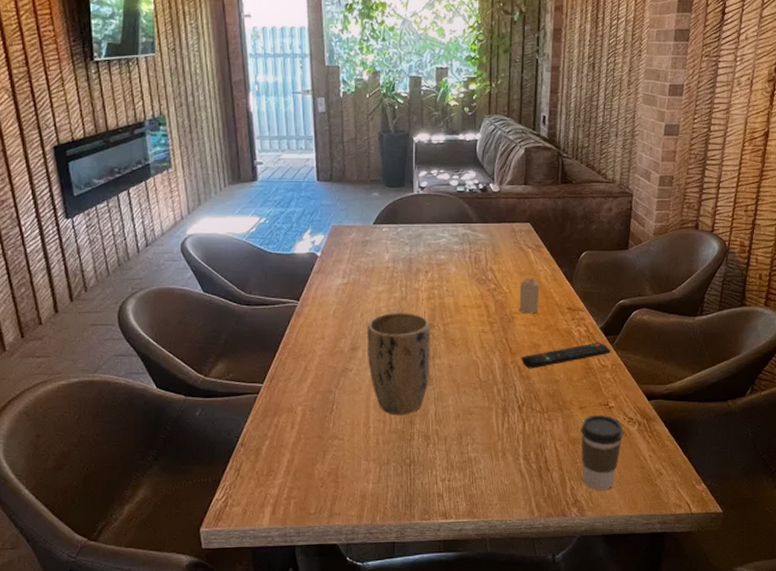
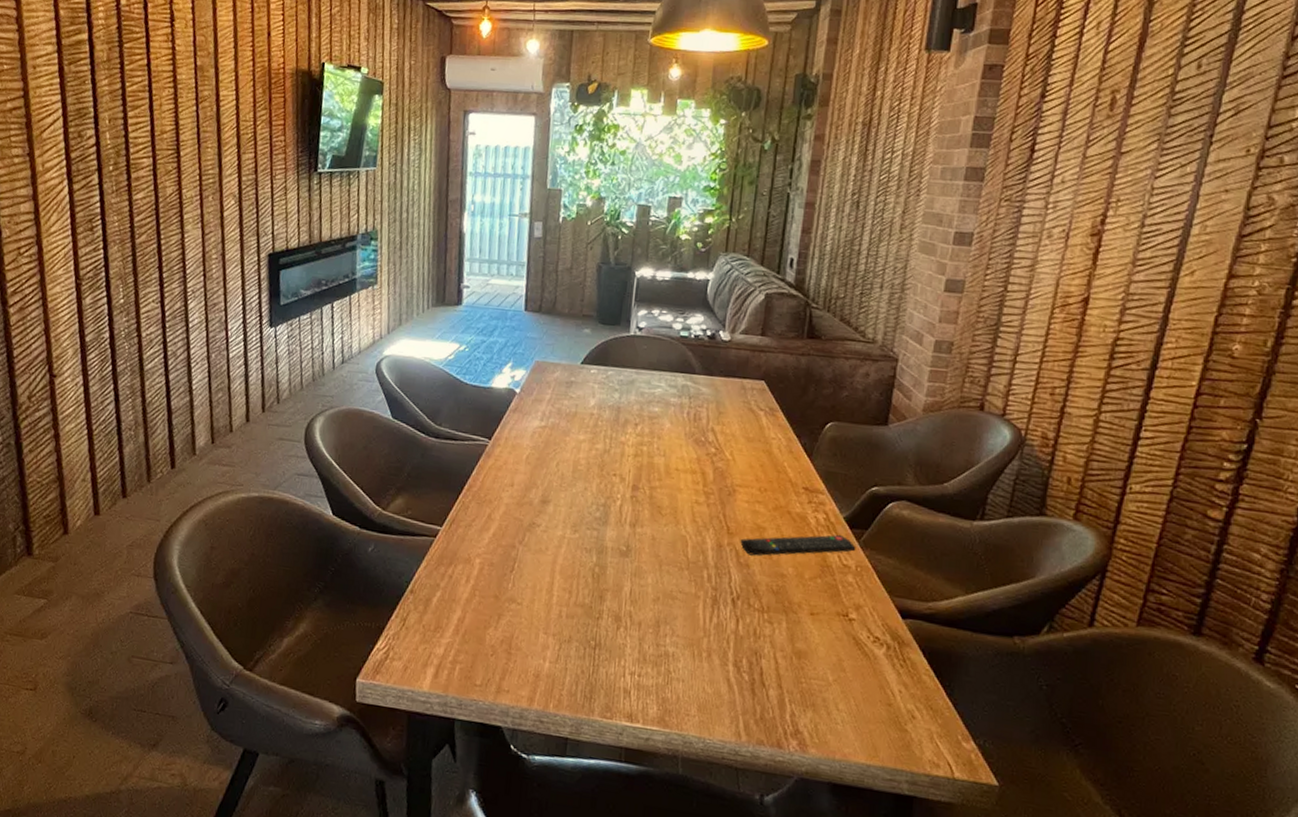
plant pot: present [366,312,430,416] -> none [558,466,634,588]
candle: present [519,278,540,314] -> none [742,445,771,490]
coffee cup: present [581,414,624,490] -> none [807,625,867,725]

